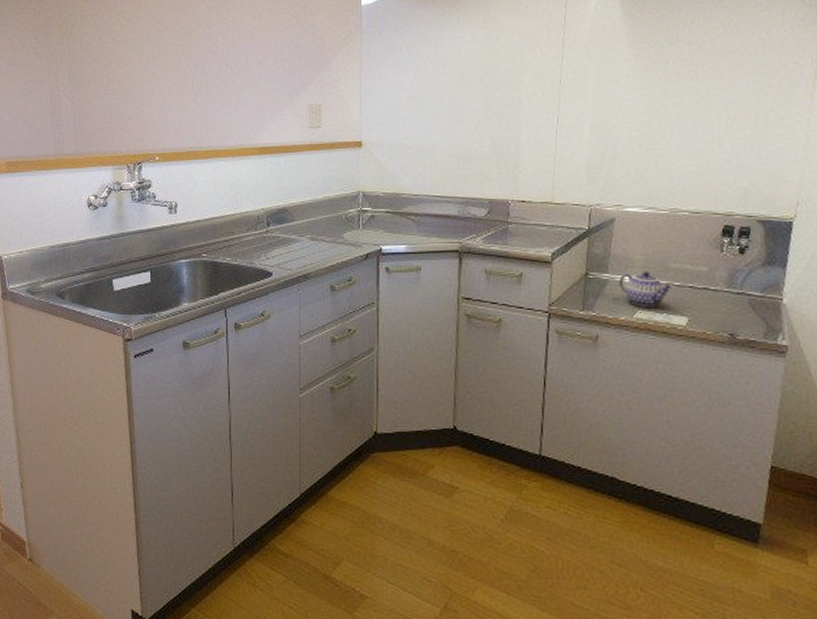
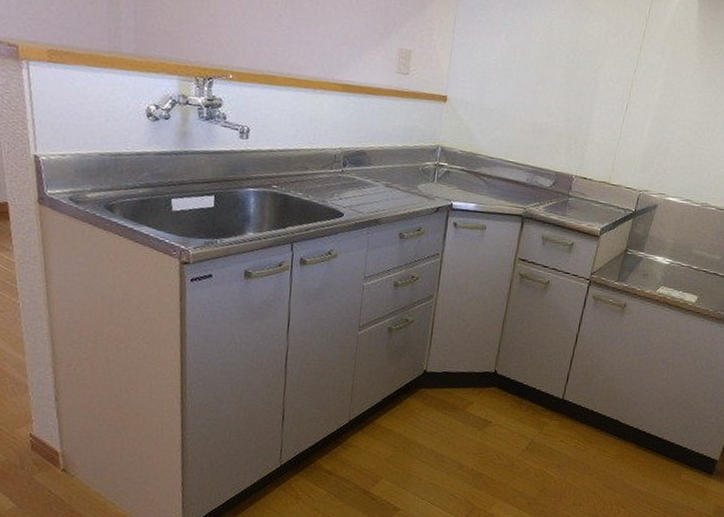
teapot: present [619,271,674,307] -> none [650,254,692,285]

